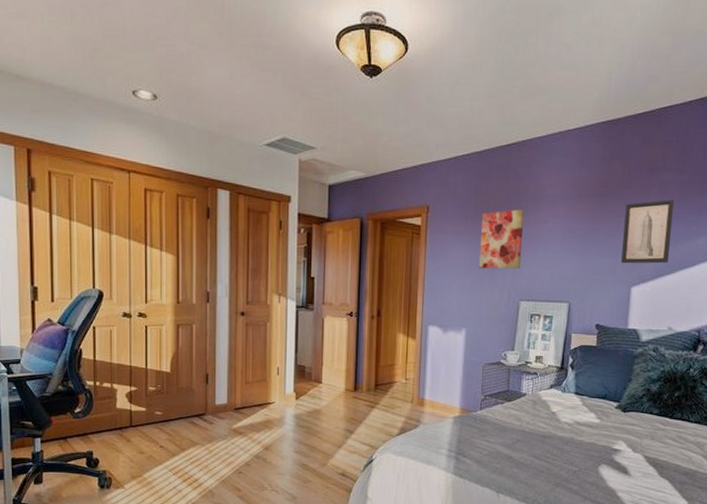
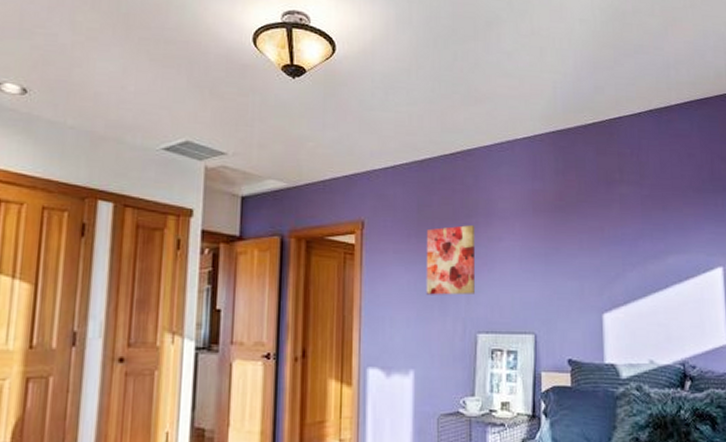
wall art: present [621,200,675,264] -> none [586,215,640,287]

